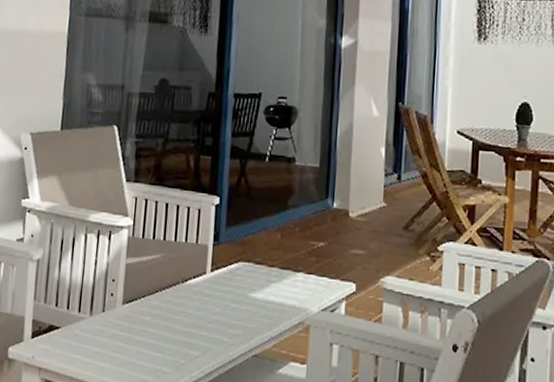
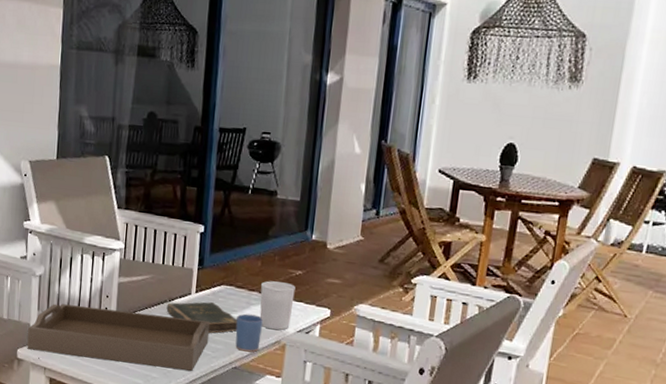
serving tray: none [20,291,228,362] -> present [27,303,211,371]
bible: none [179,281,257,317] -> present [166,302,238,333]
mug: none [255,292,284,337] -> present [235,313,263,352]
candle holder: none [280,254,318,310] -> present [259,280,296,331]

